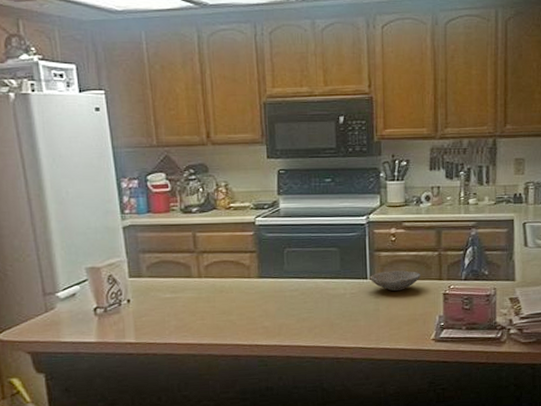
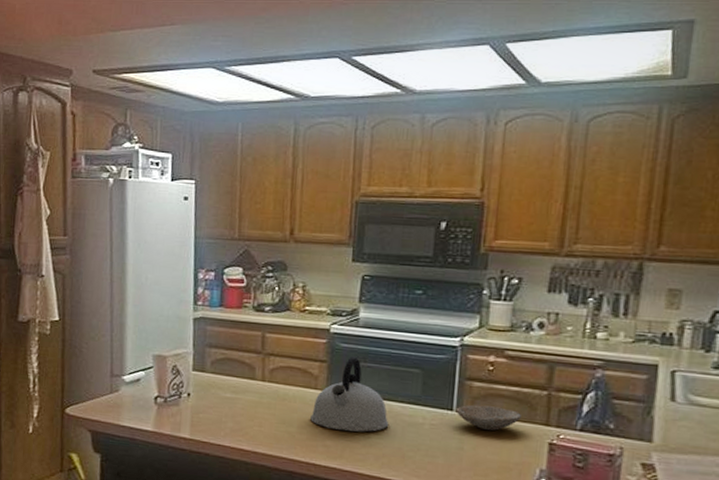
kettle: none [248,243,317,312] -> present [310,355,389,432]

